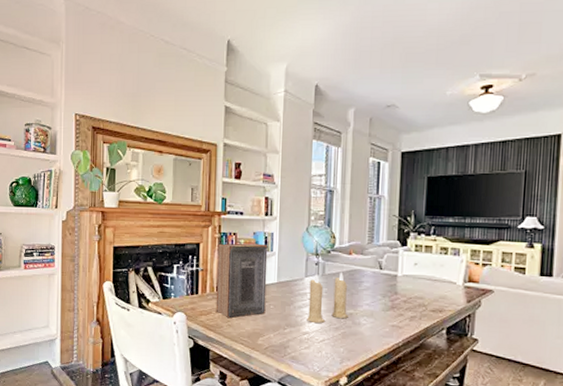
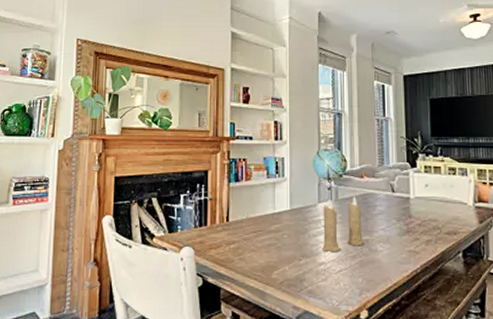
book: present [215,243,268,319] -> none [226,169,279,251]

